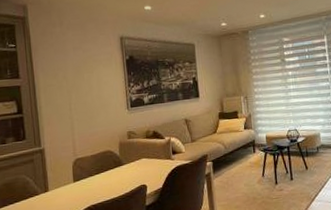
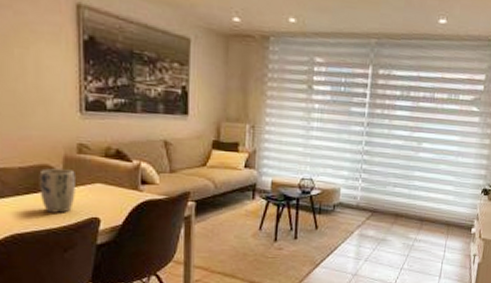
plant pot: none [104,151,129,186] -> present [39,168,75,213]

